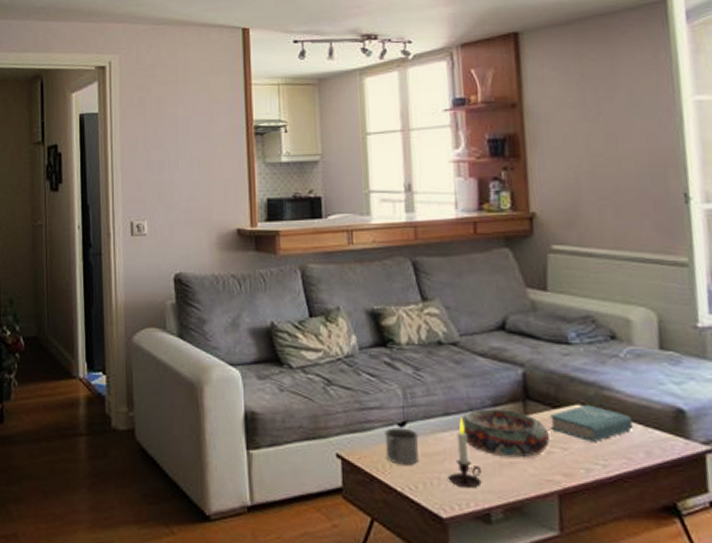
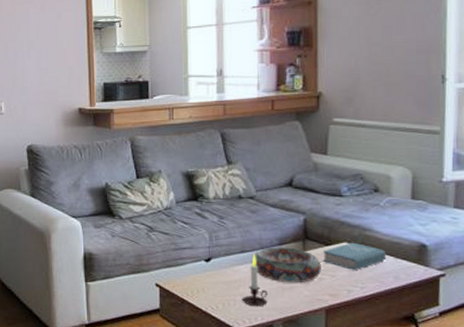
mug: present [384,427,419,465] -> none [194,263,220,291]

